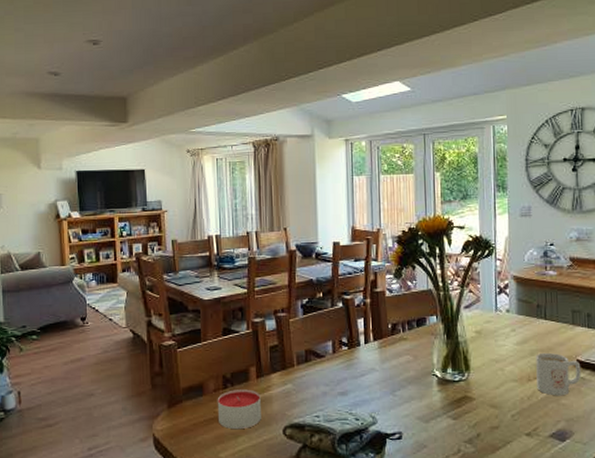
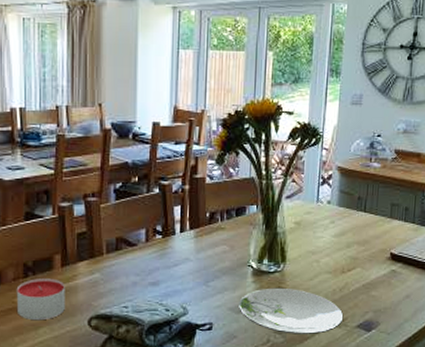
plate: none [426,396,535,444] -> present [239,287,344,334]
mug: present [536,352,582,396] -> none [350,245,394,288]

